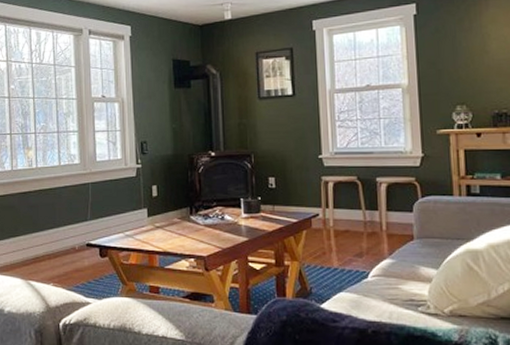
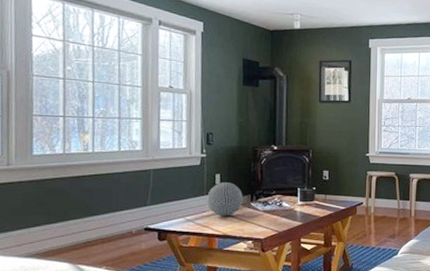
decorative ball: none [145,194,182,232] -> present [207,182,243,217]

